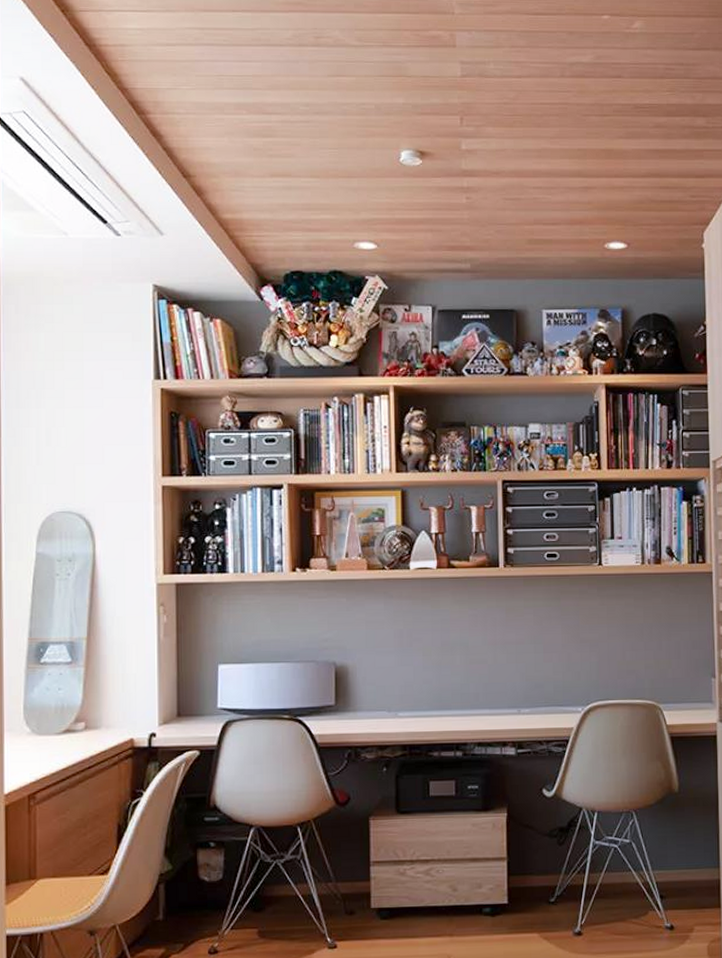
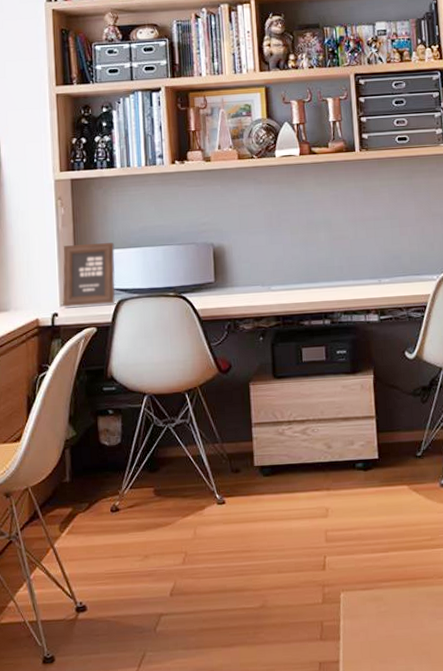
picture frame: none [162,657,223,727] -> present [63,242,116,308]

